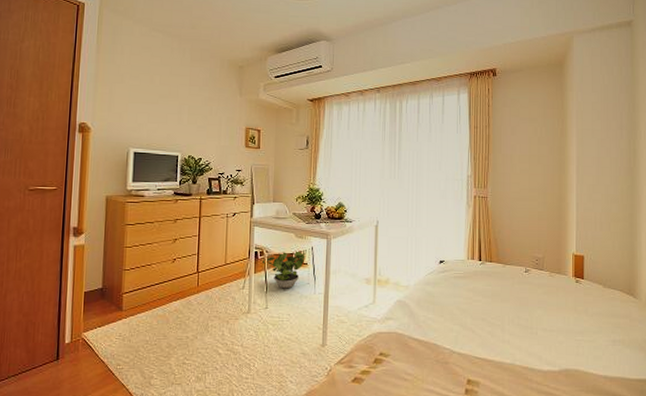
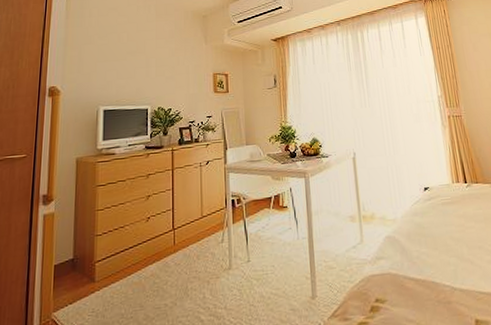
potted plant: present [262,251,305,289] -> none [240,194,284,238]

